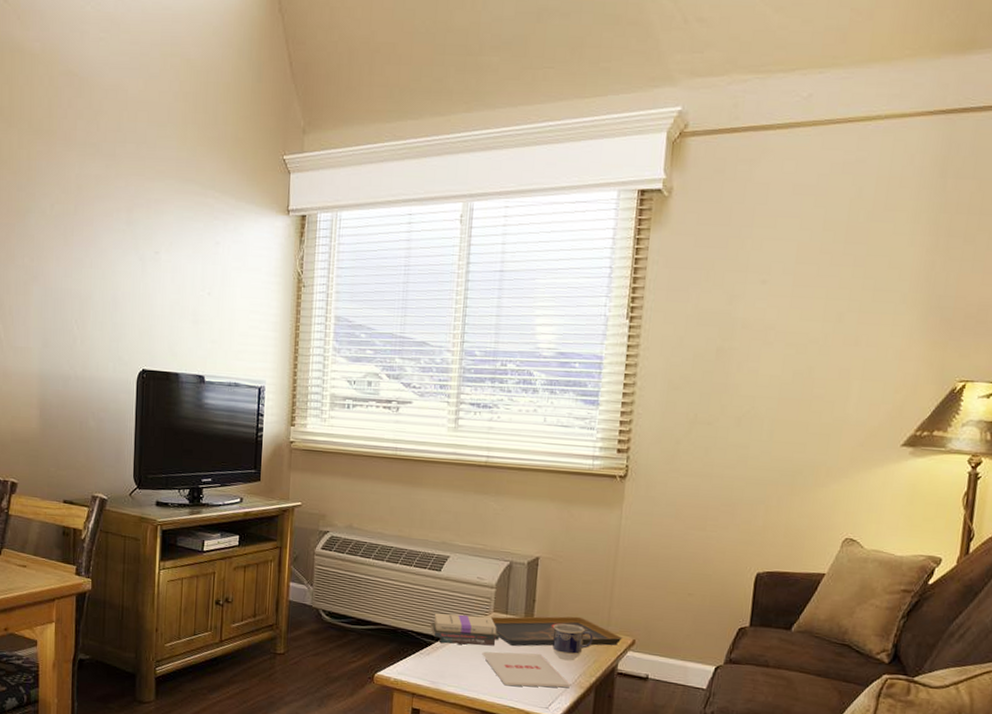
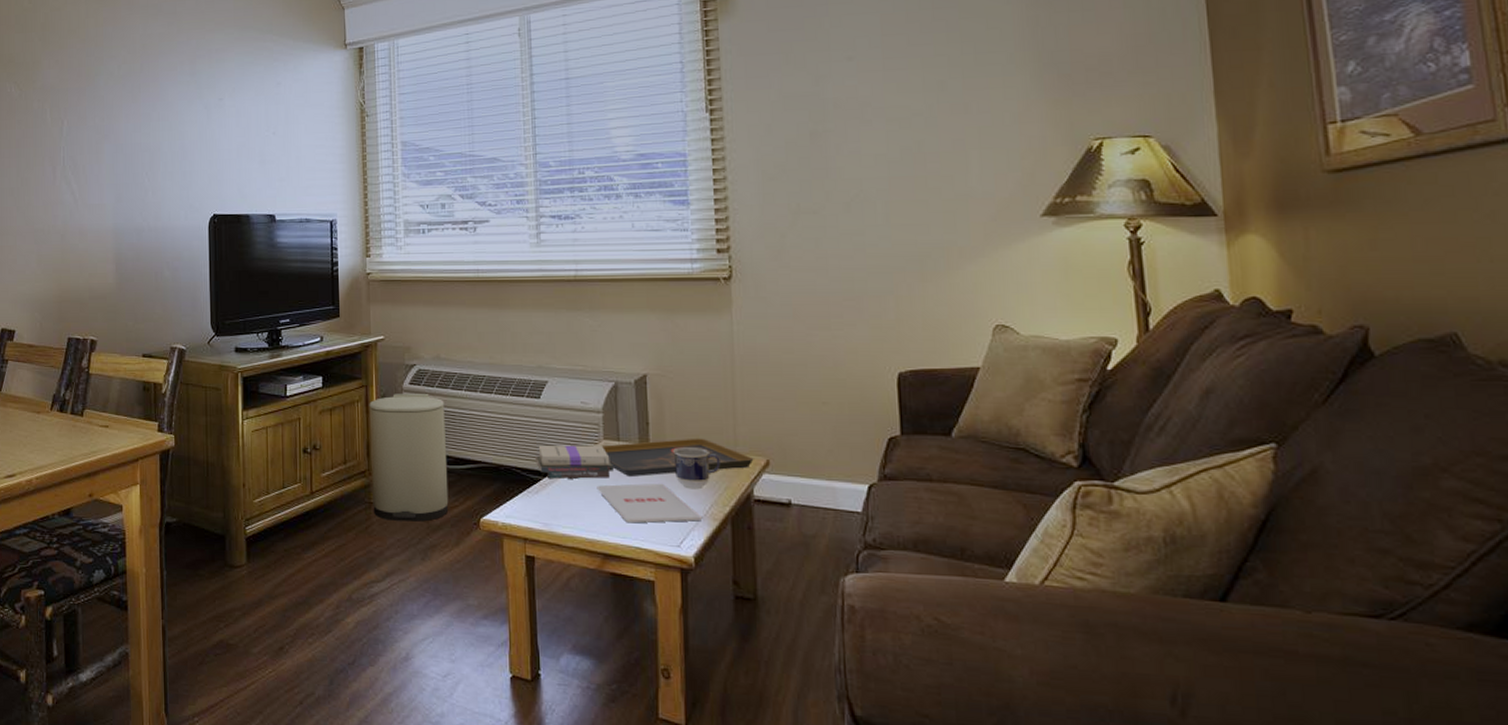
pedal bin: none [277,557,353,673] -> present [369,394,449,522]

